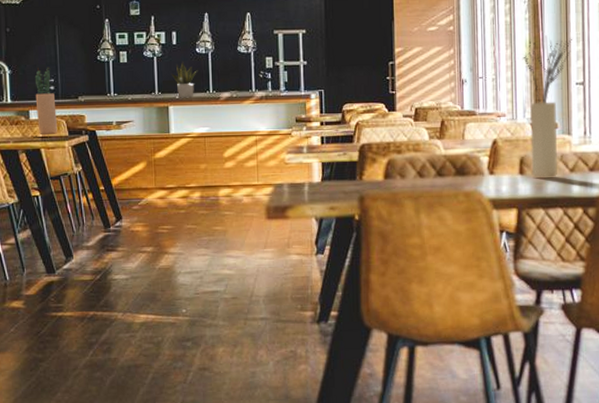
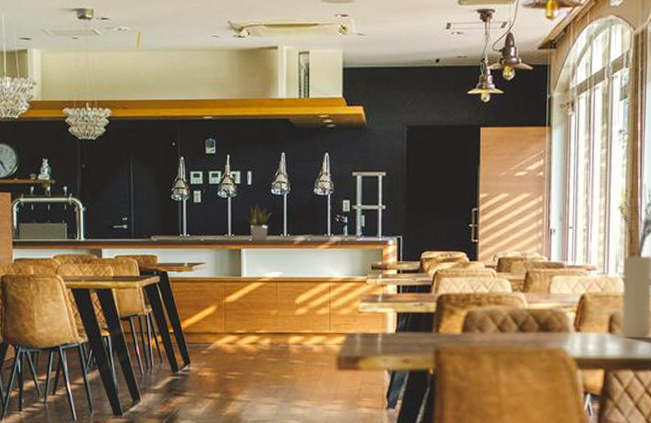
vase: present [34,67,57,136] -> none [108,205,129,275]

